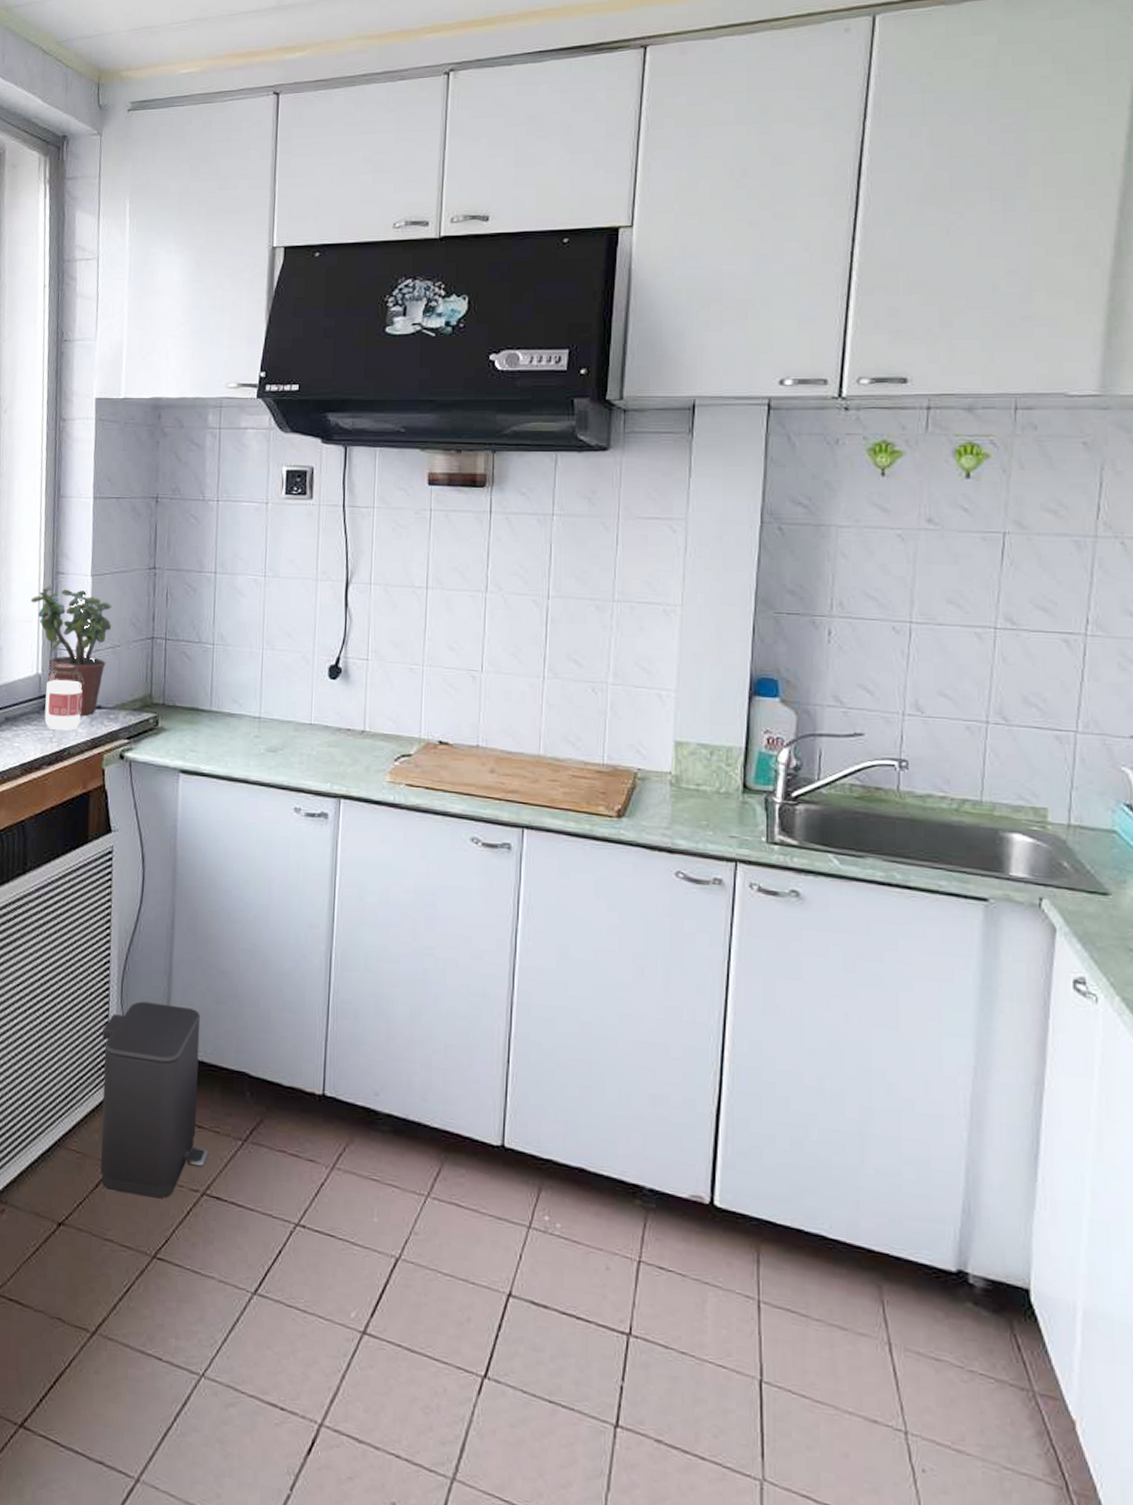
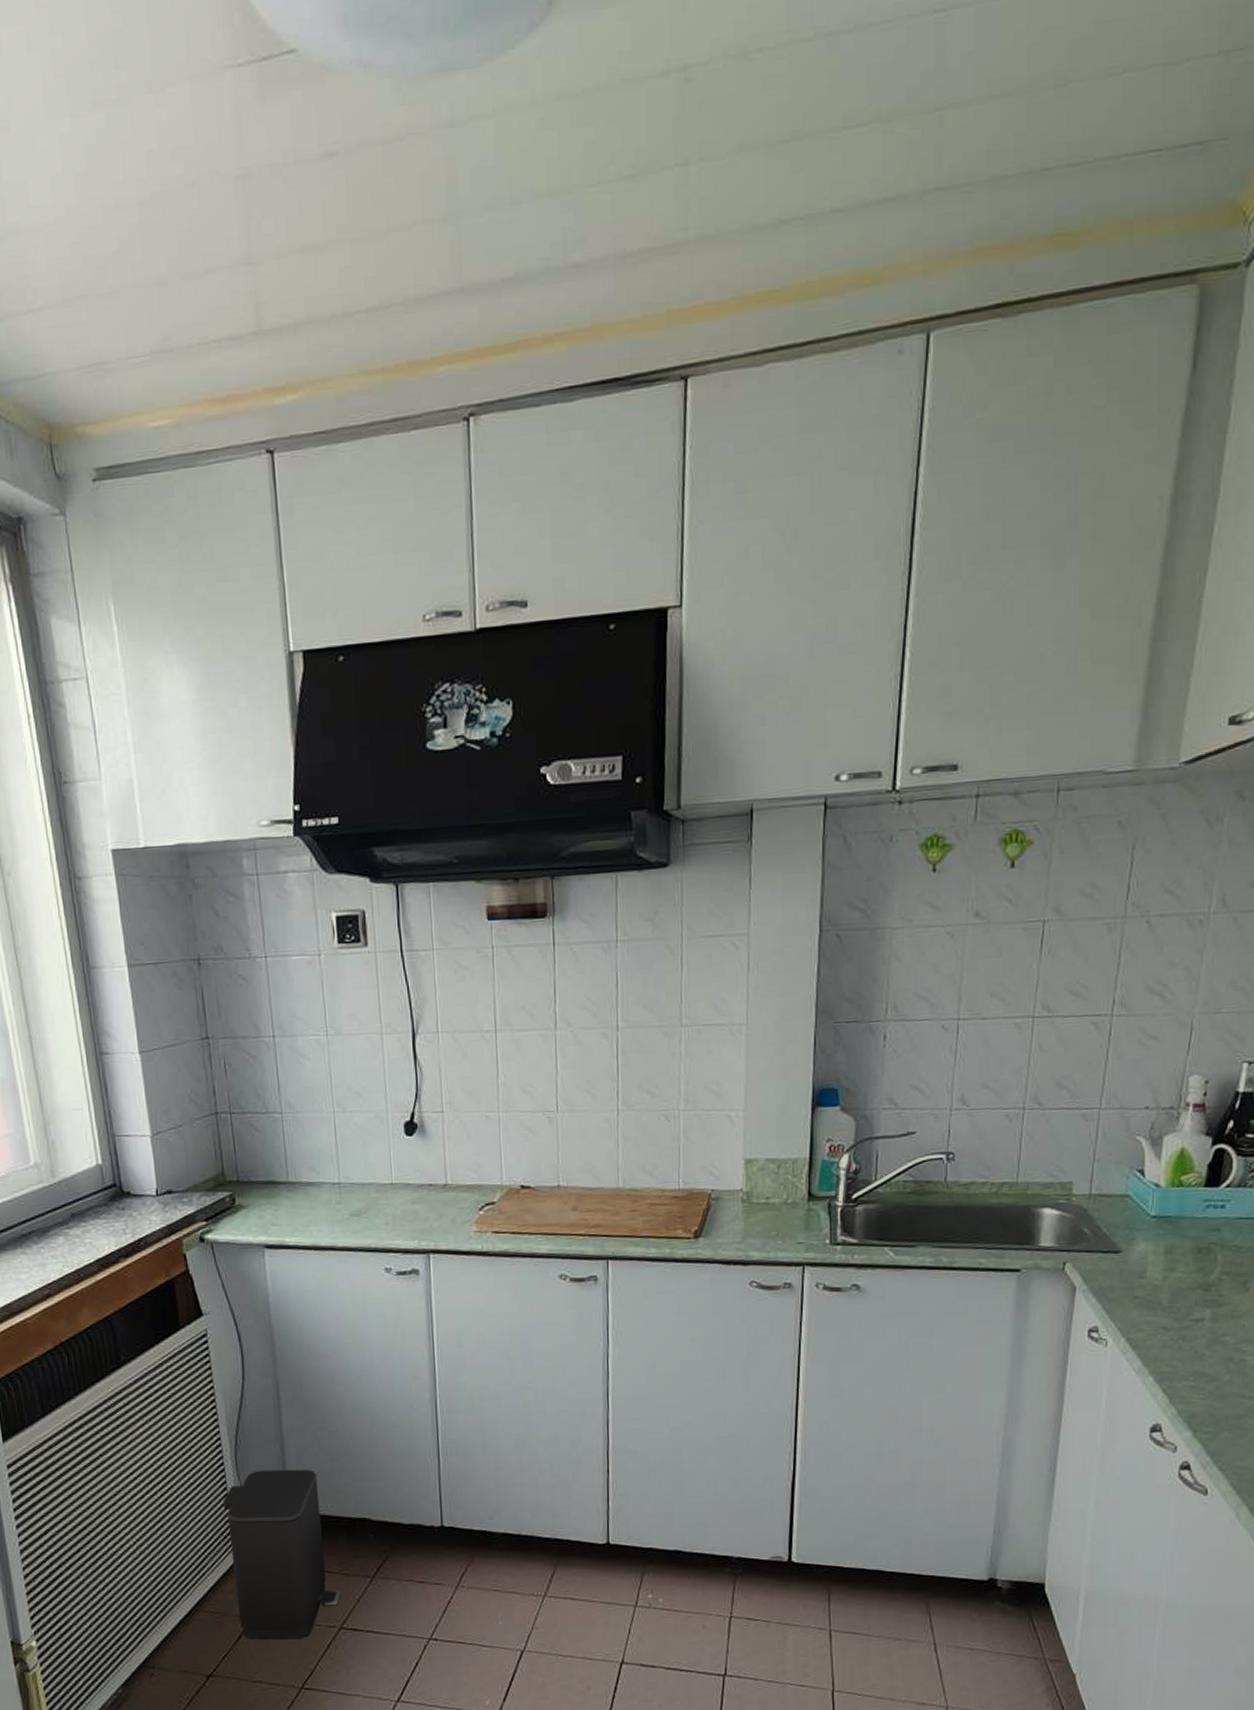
potted plant: present [31,585,112,717] -> none [76,1068,170,1204]
jar: present [44,663,85,730] -> none [109,1150,153,1220]

